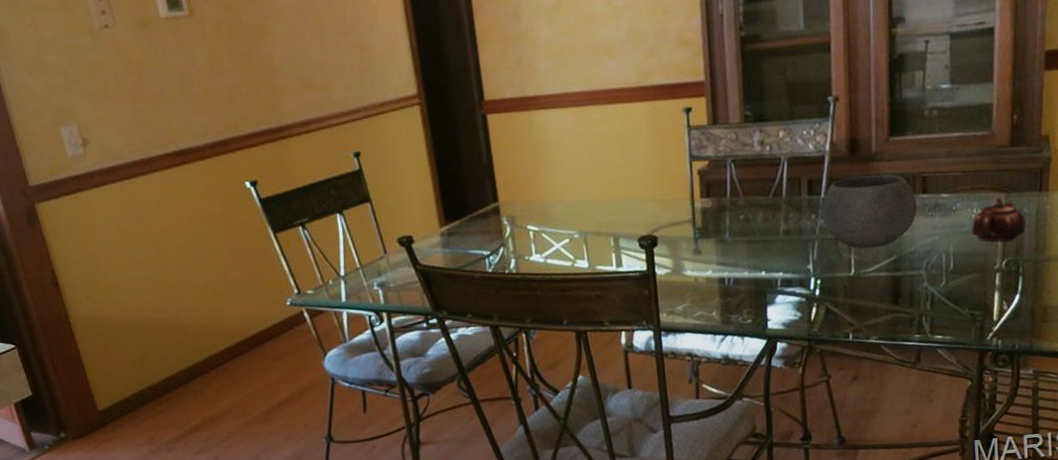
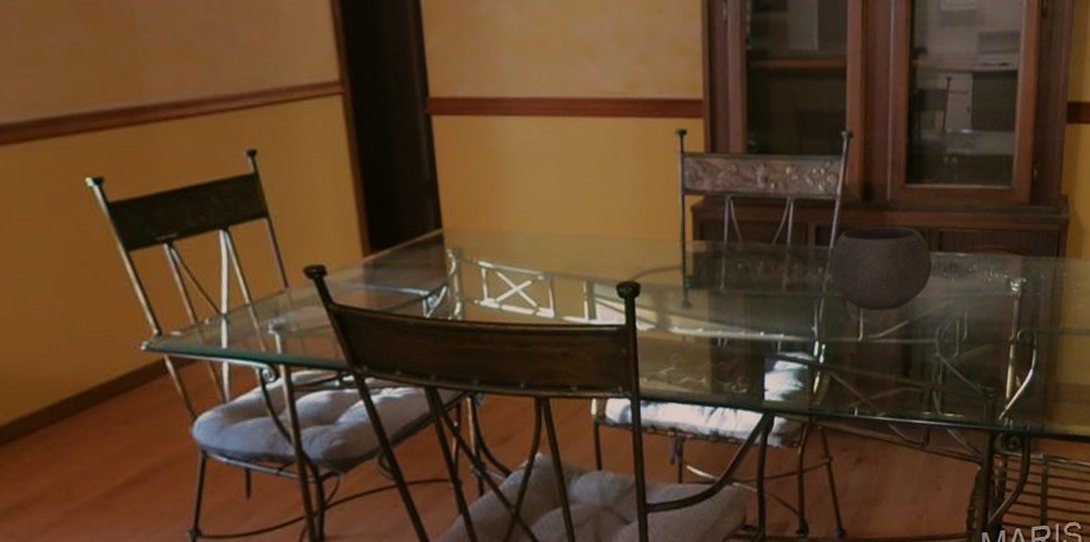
teapot: present [972,197,1026,242] -> none [988,260,1042,310]

